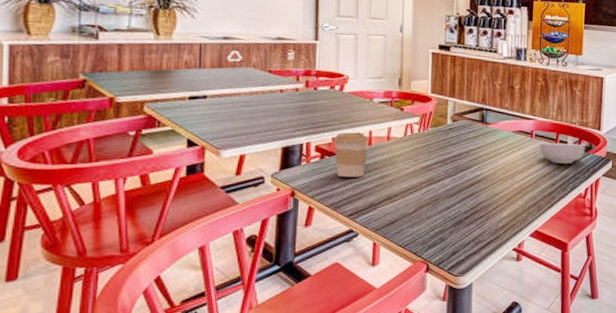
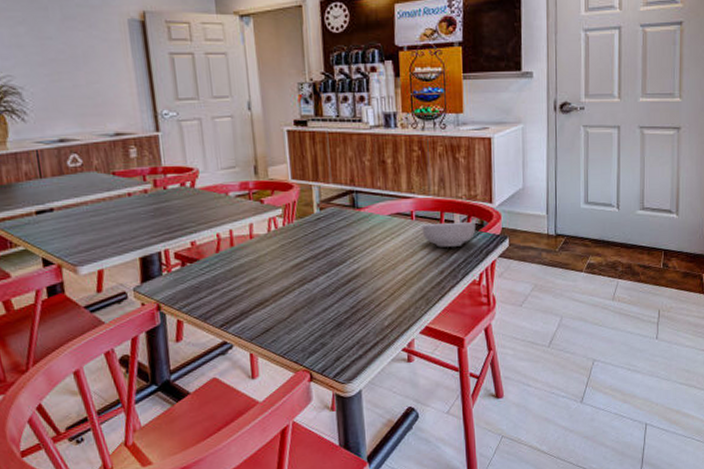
coffee cup: present [333,132,368,177] -> none [191,232,231,285]

